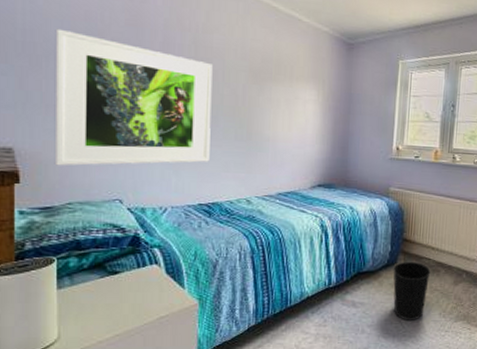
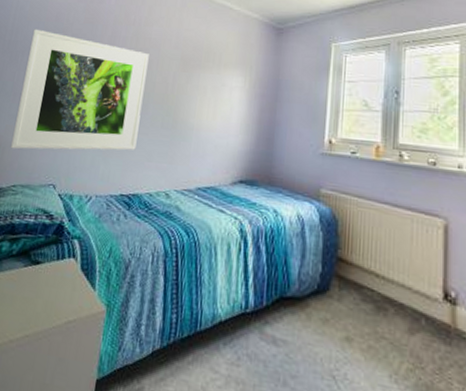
wastebasket: present [393,261,431,320] -> none [324,289,375,380]

